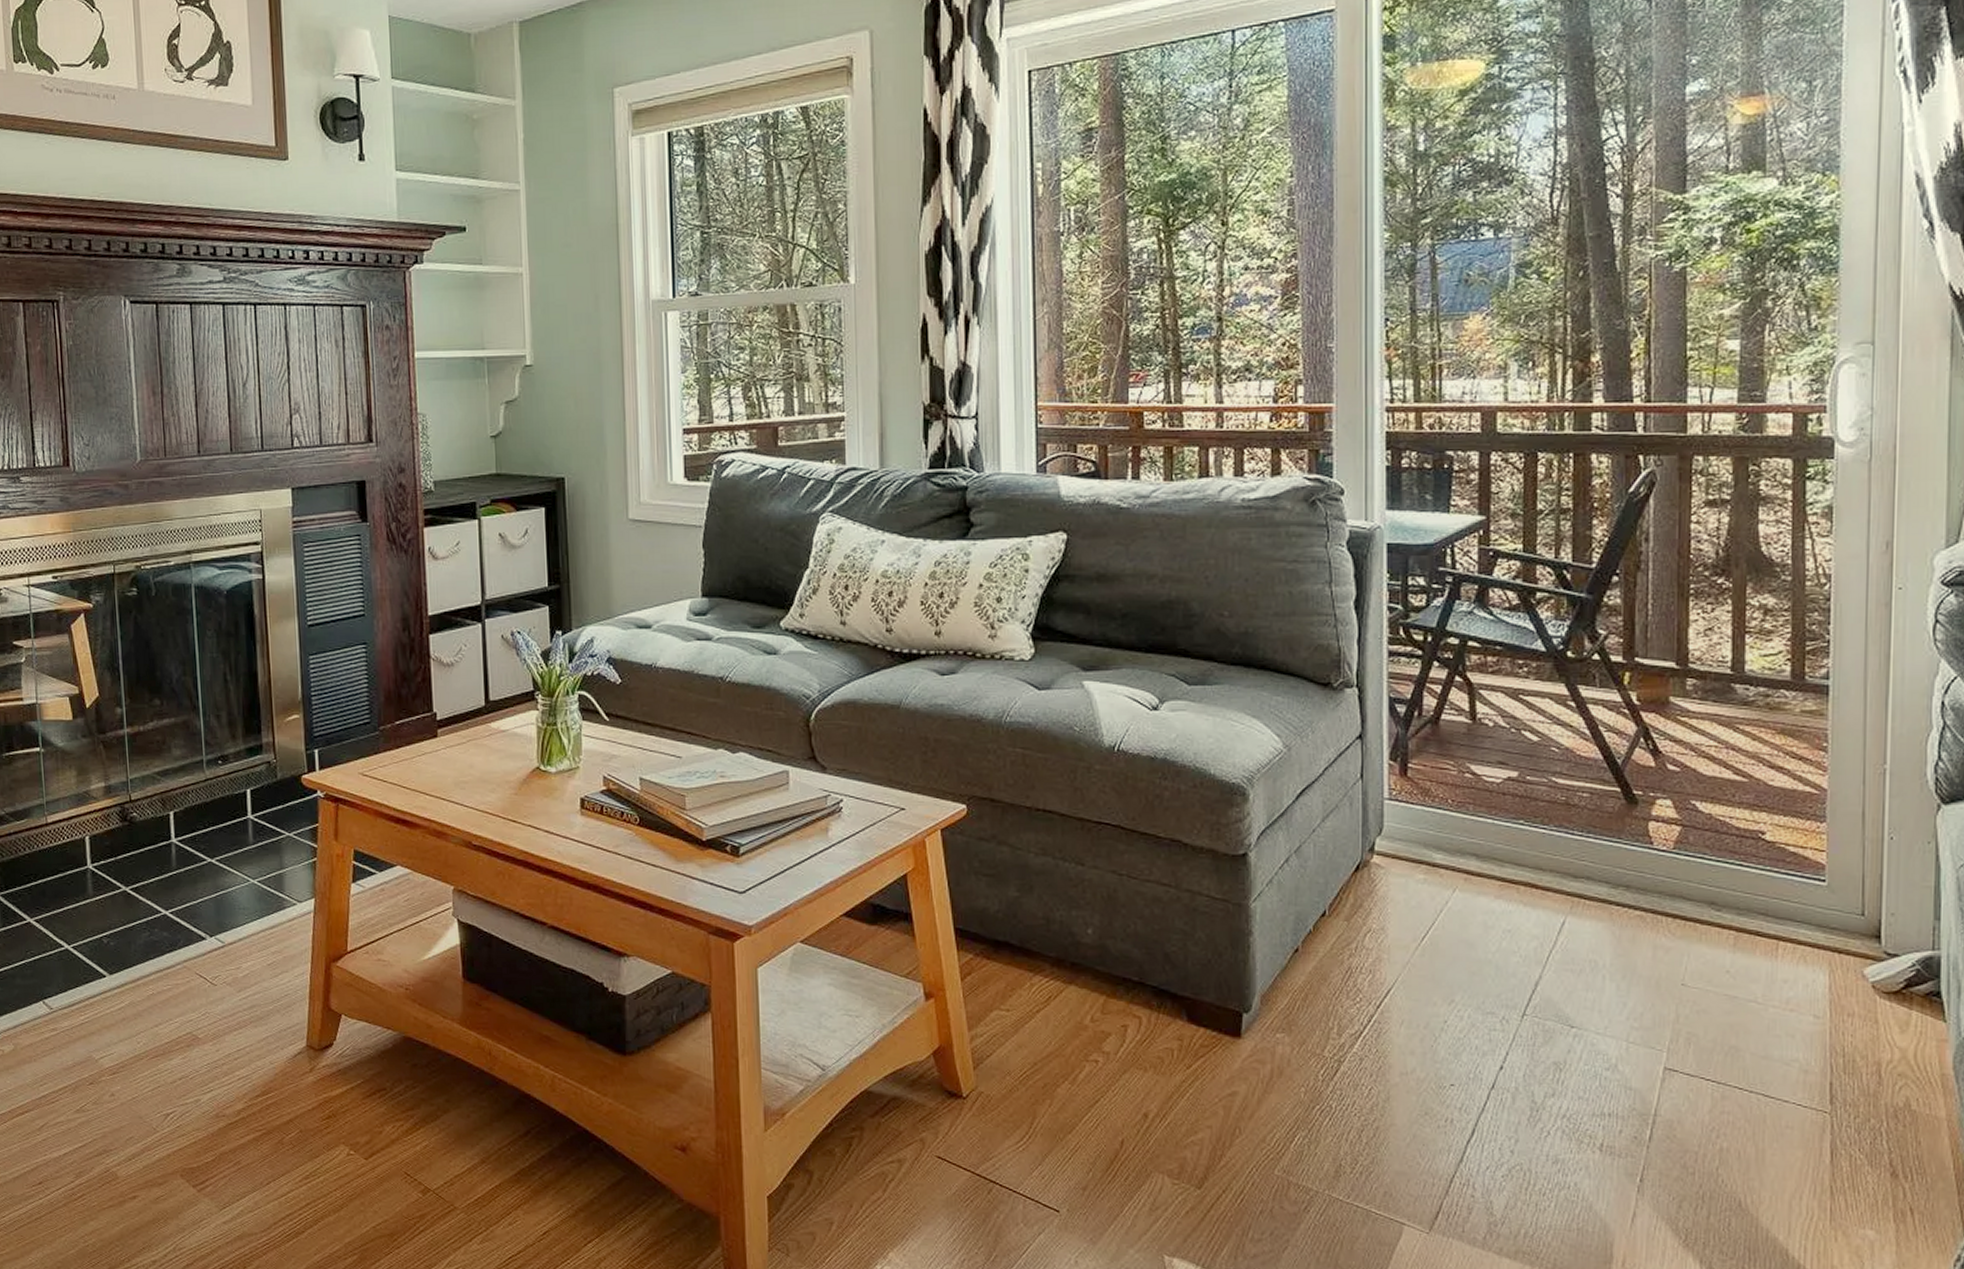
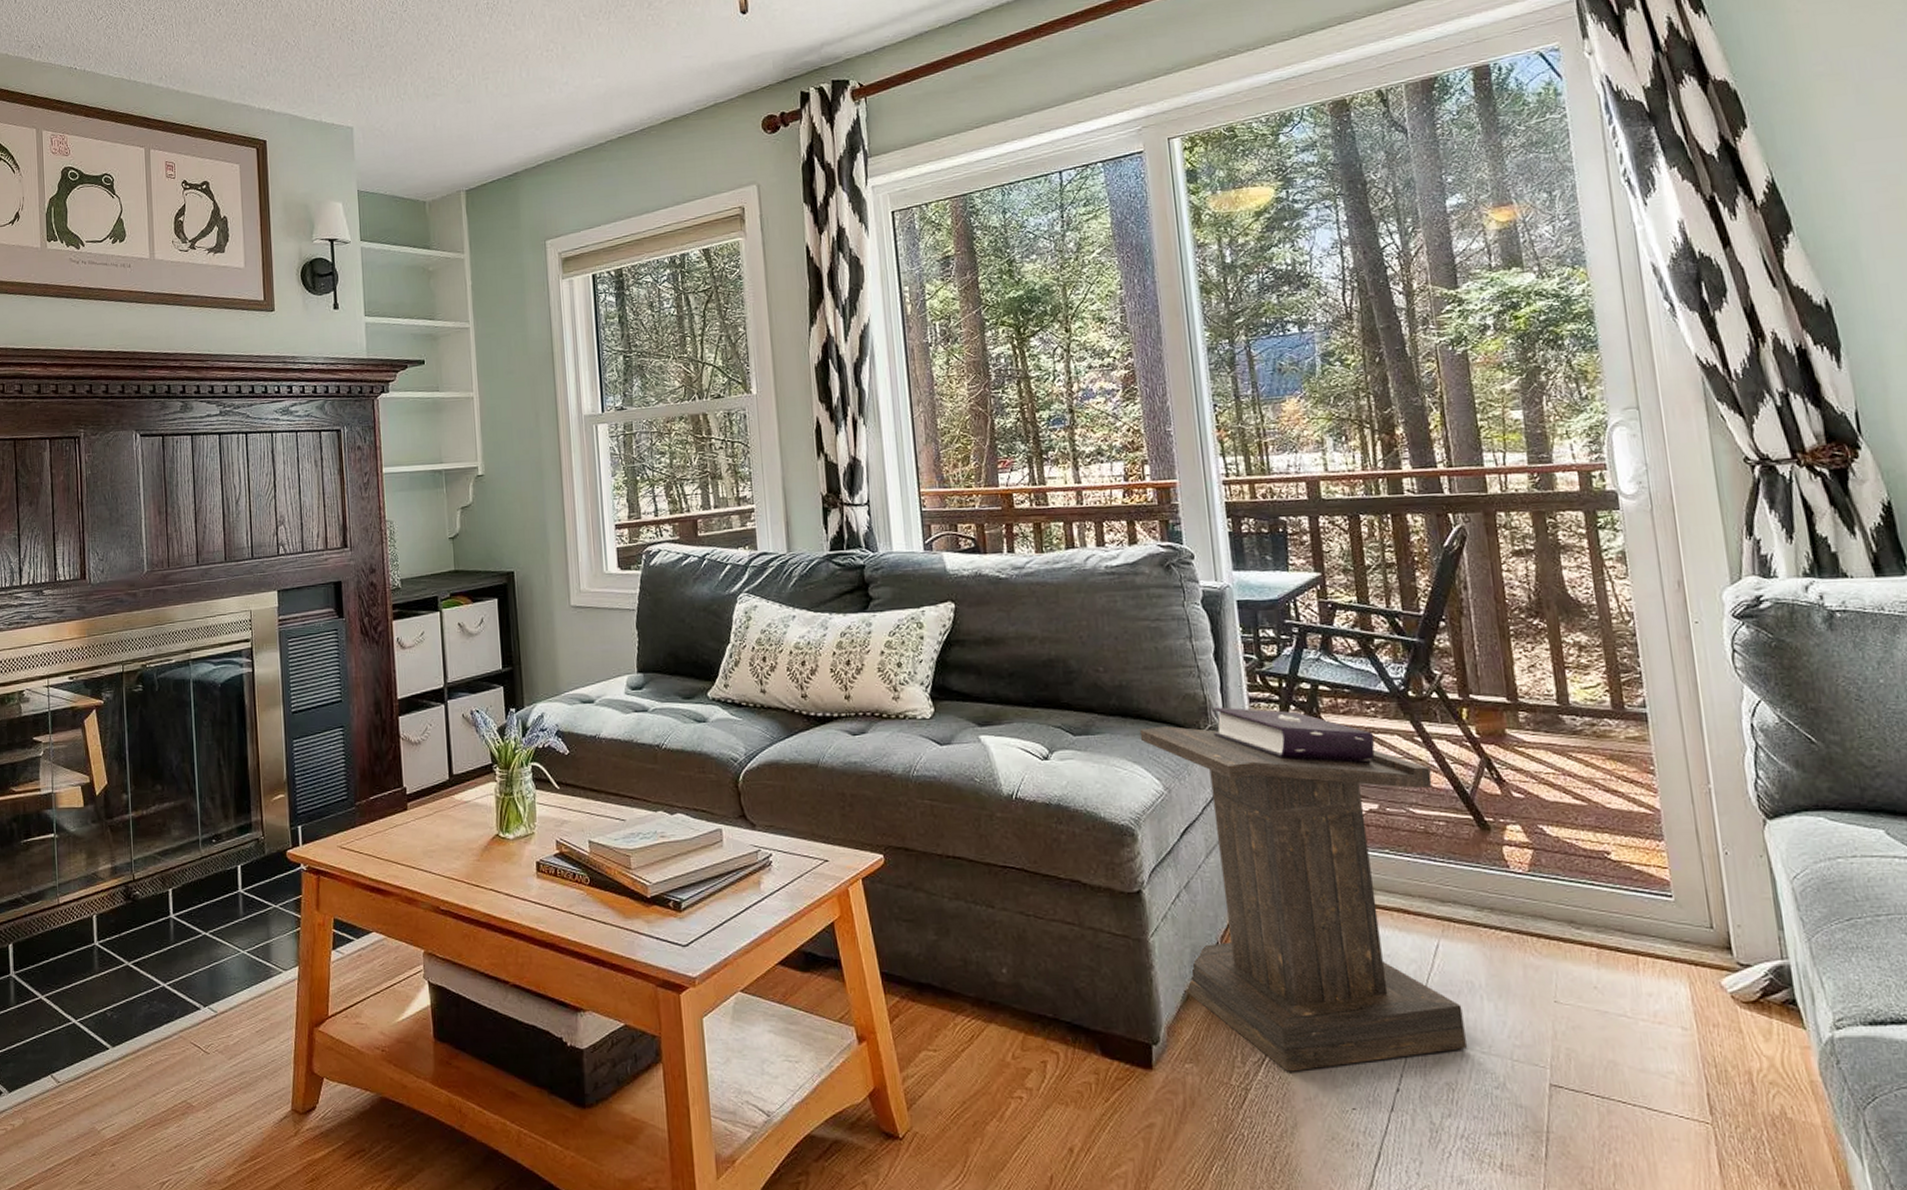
lectern: none [1262,660,1581,1046] -> present [1139,707,1467,1072]

